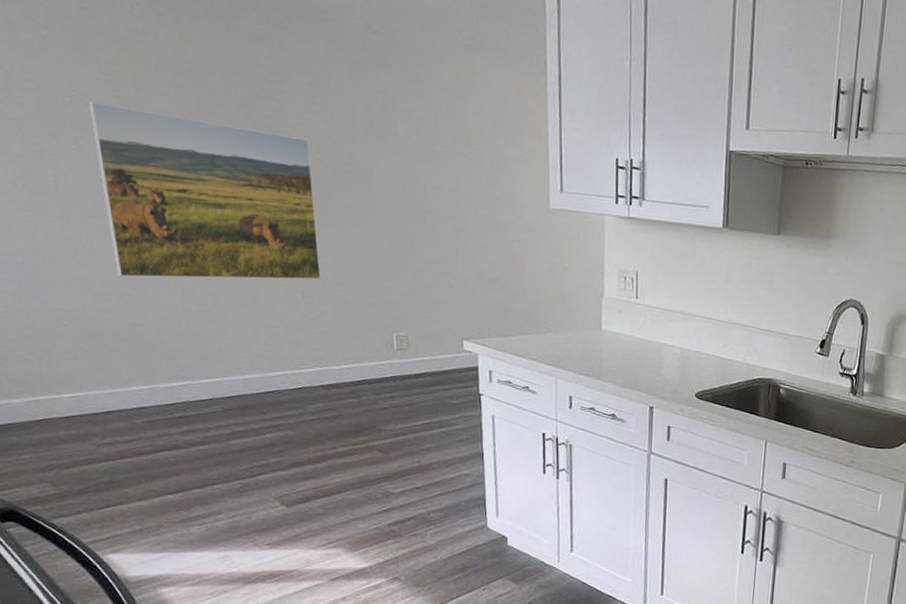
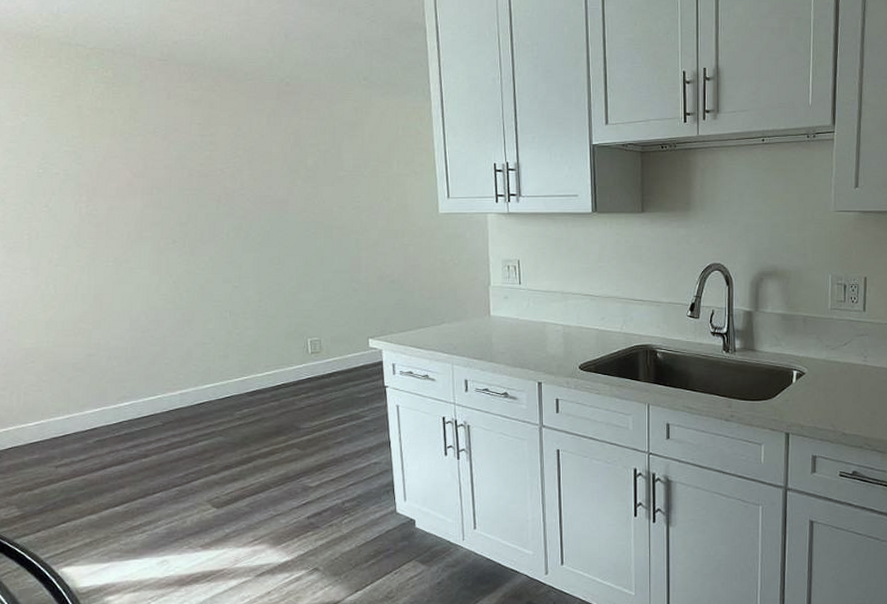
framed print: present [89,102,321,280] -> none [58,170,245,315]

